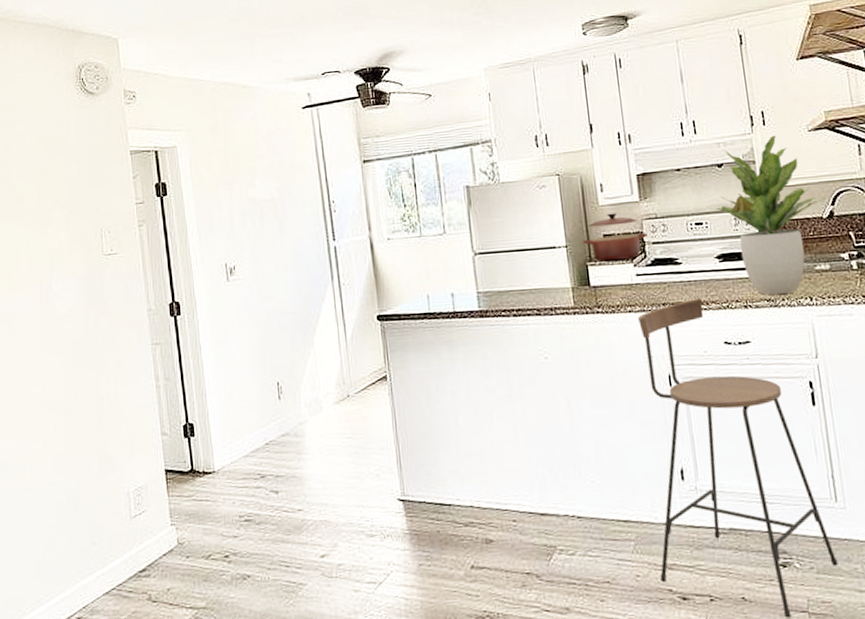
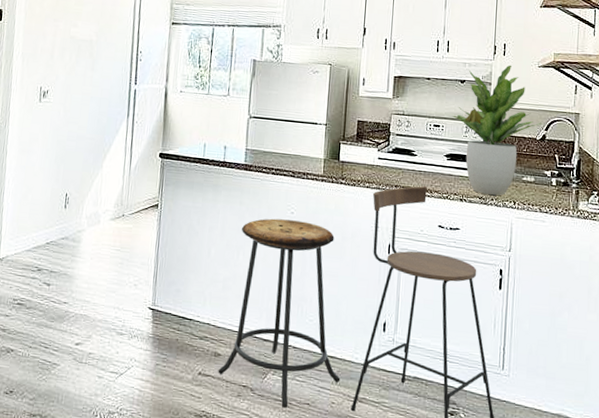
bar stool: none [490,365,642,593] -> present [218,218,341,409]
saucepan: present [582,213,647,262] -> none [340,103,394,145]

